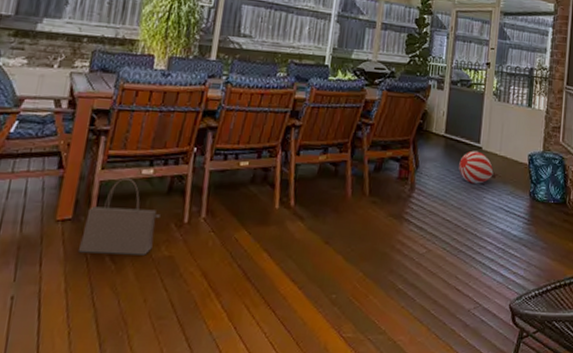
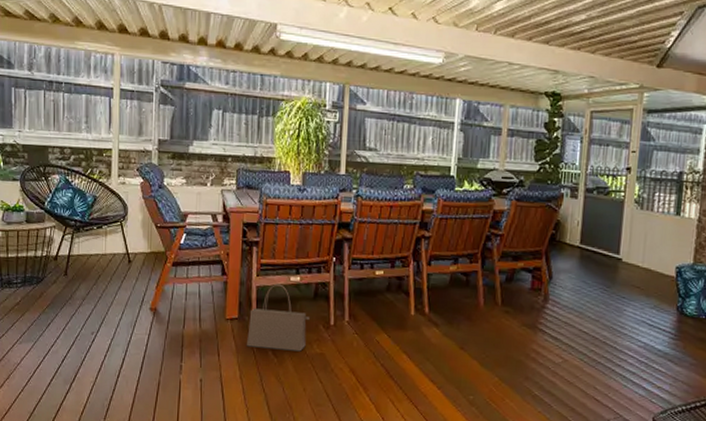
beach ball: present [459,150,497,184] -> none [596,262,639,297]

